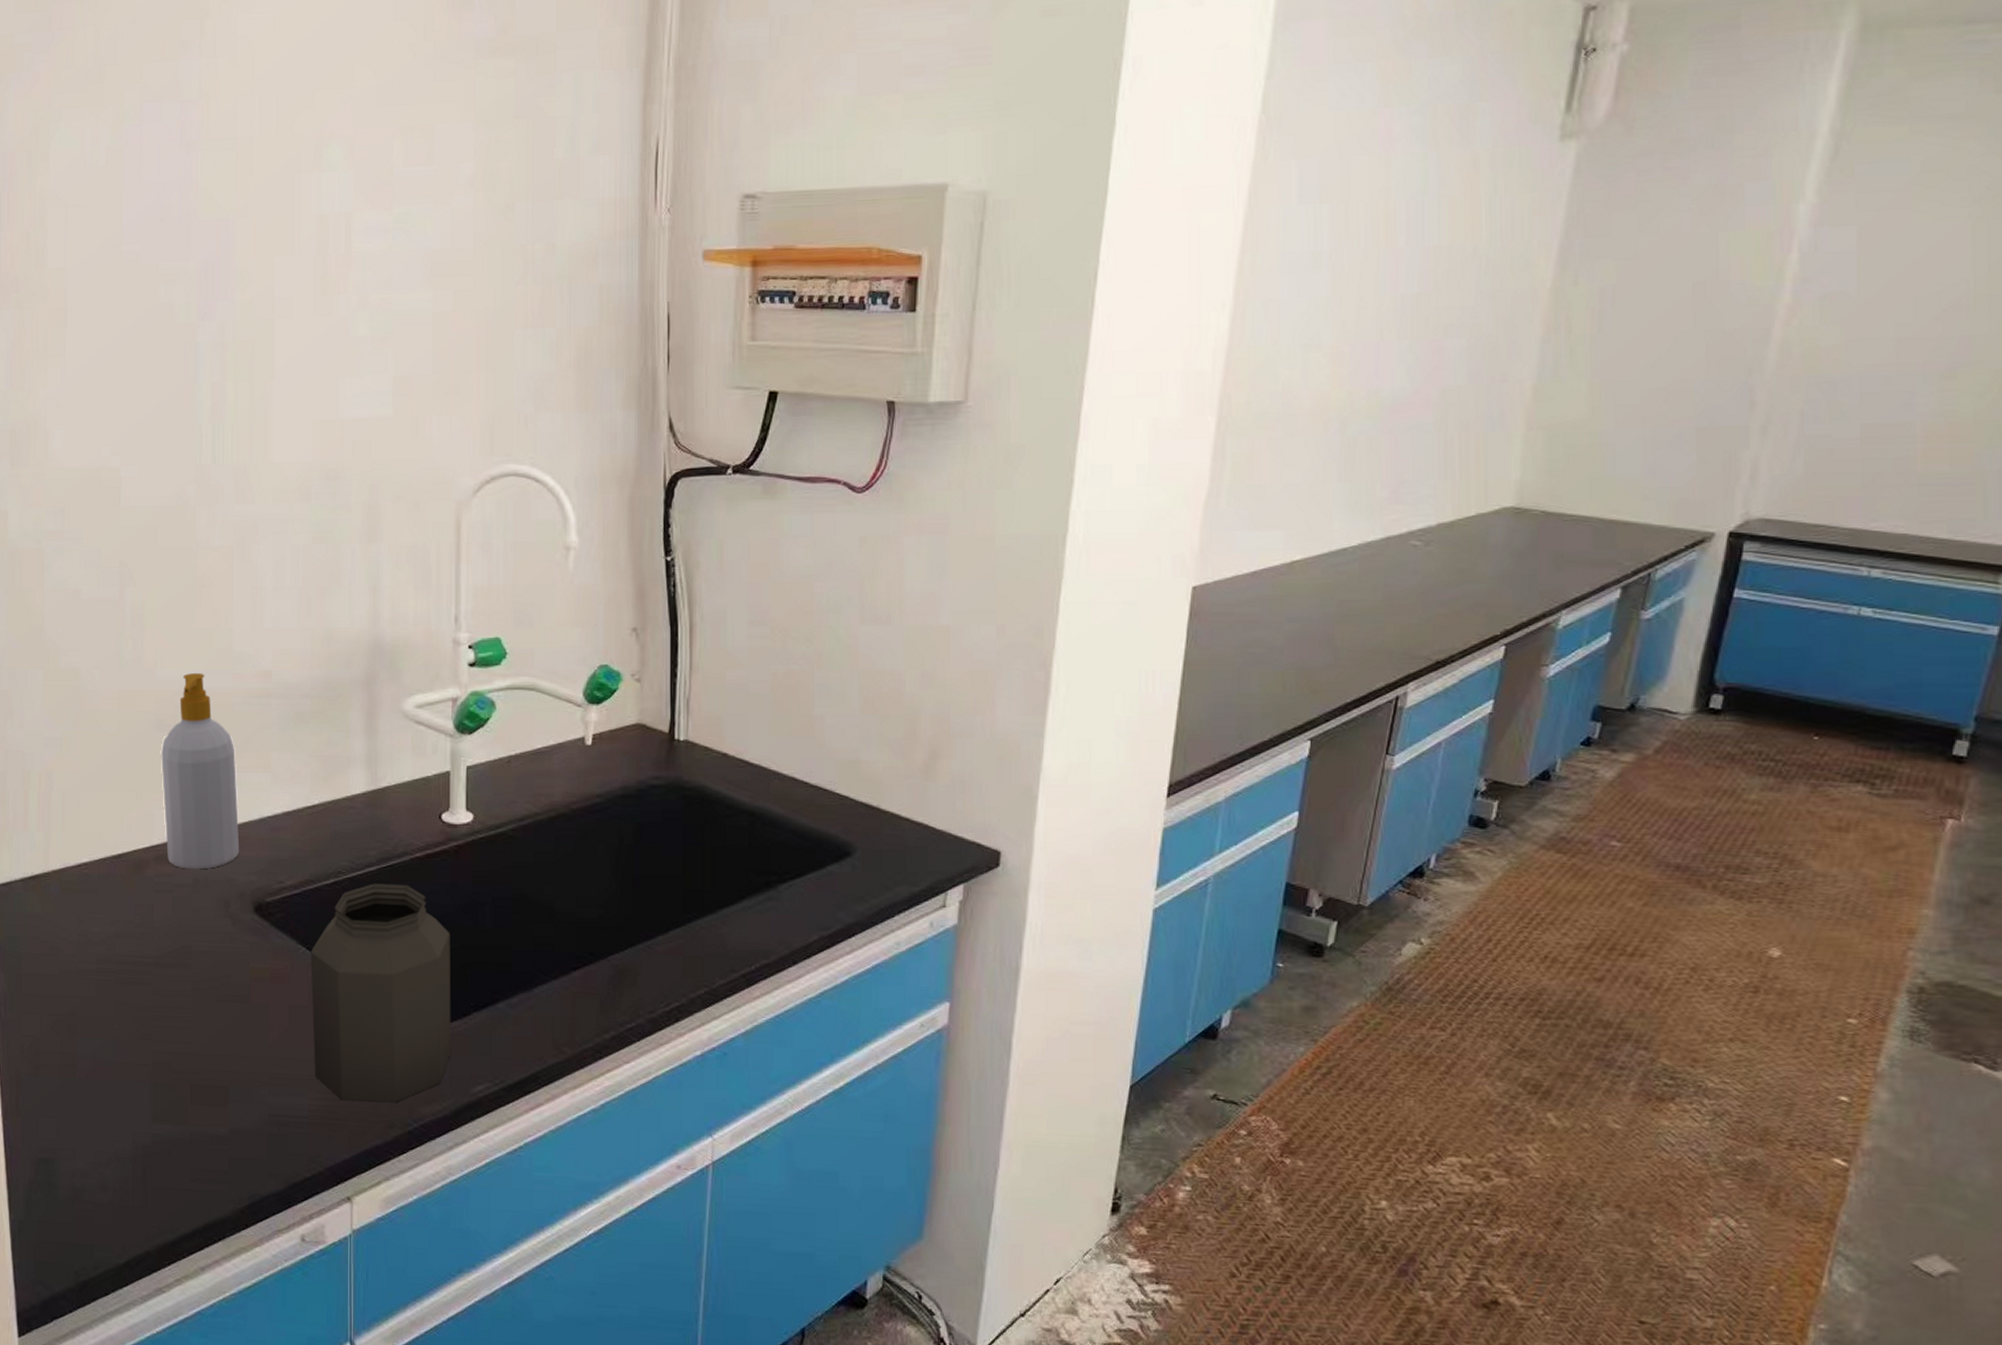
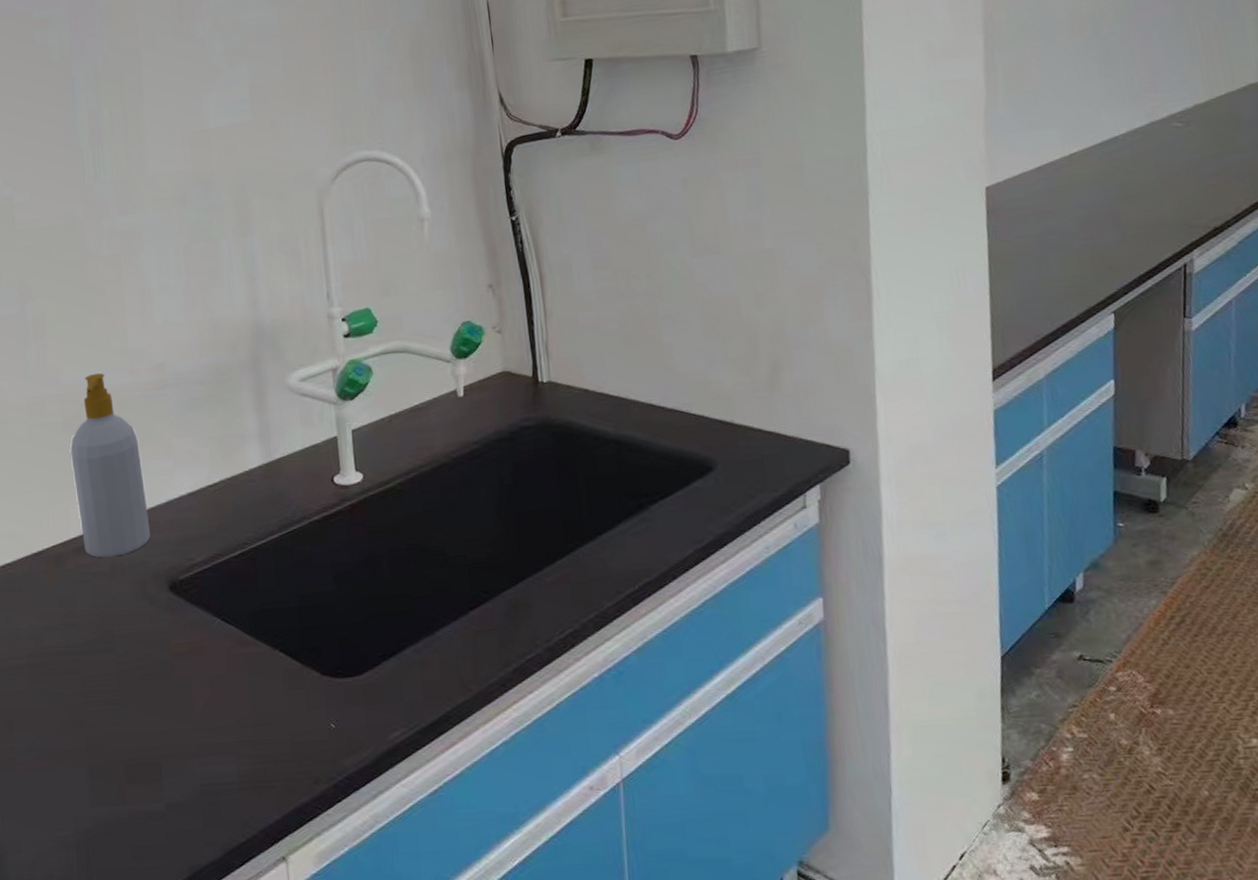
jar: present [310,883,451,1103] -> none [225,547,366,762]

